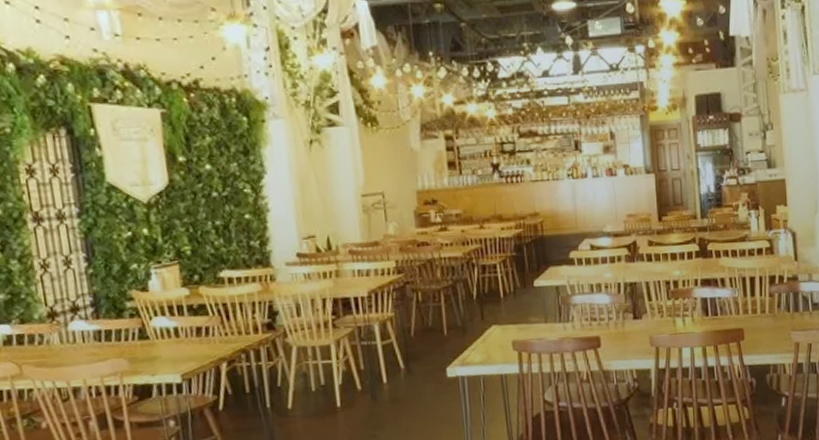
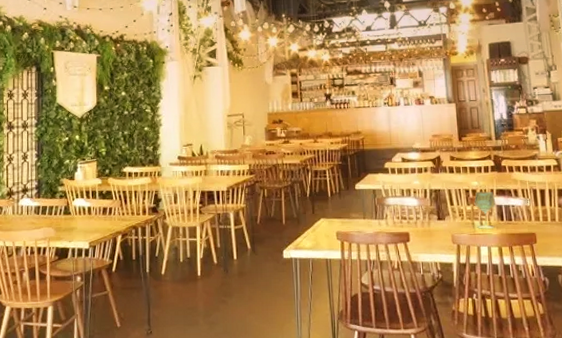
wine glass: none [675,281,700,328] -> present [474,191,496,230]

